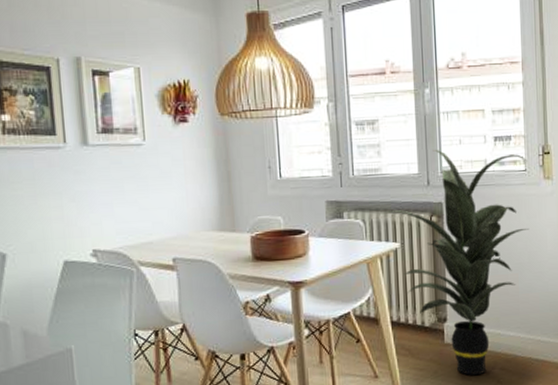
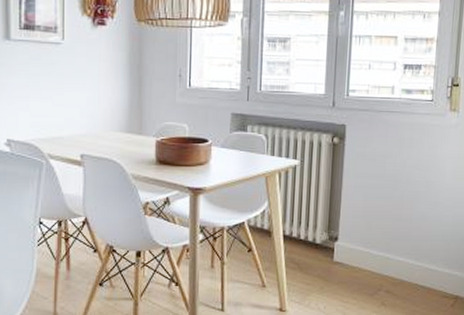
indoor plant: present [380,149,530,375] -> none [283,71,435,294]

